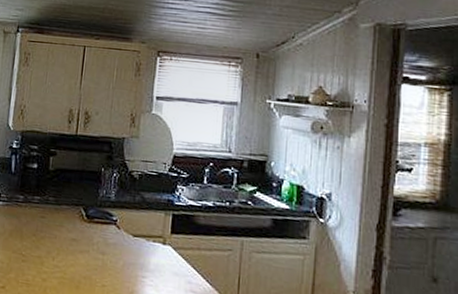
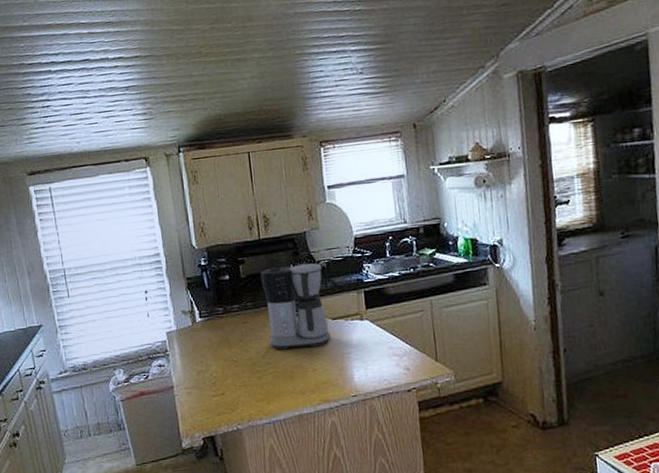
coffee maker: none [63,166,134,262] -> present [260,263,331,350]

